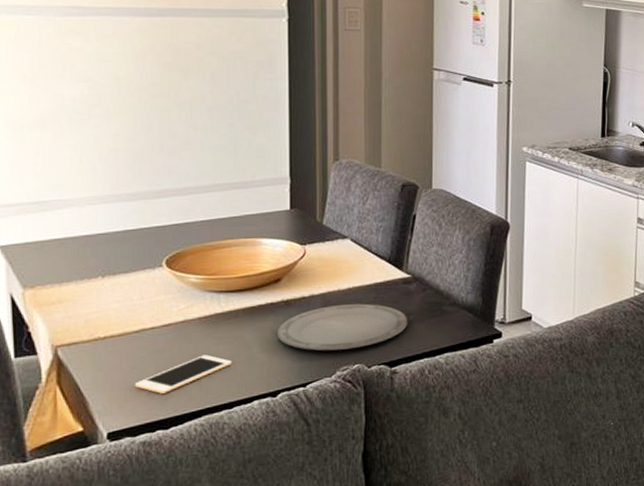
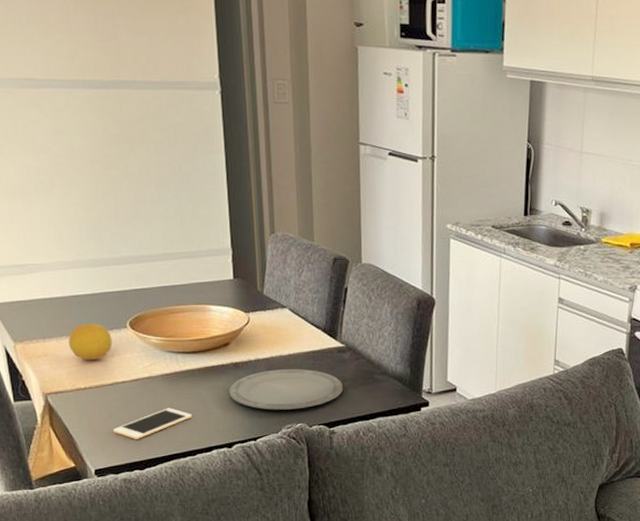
fruit: none [91,261,143,306] -> present [68,321,112,361]

